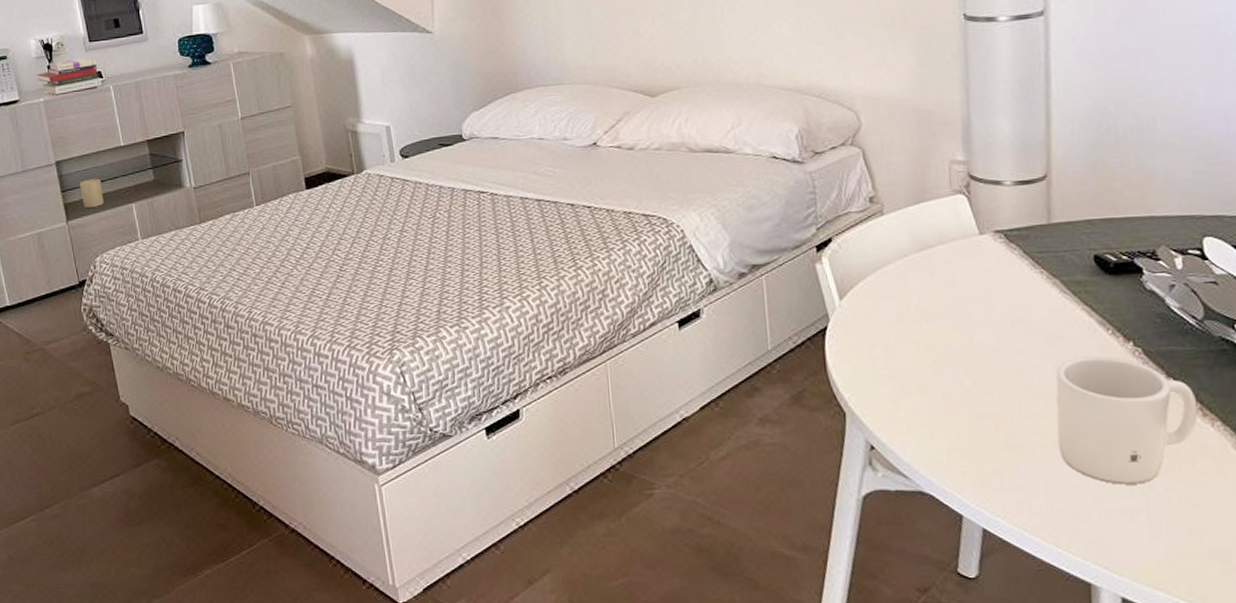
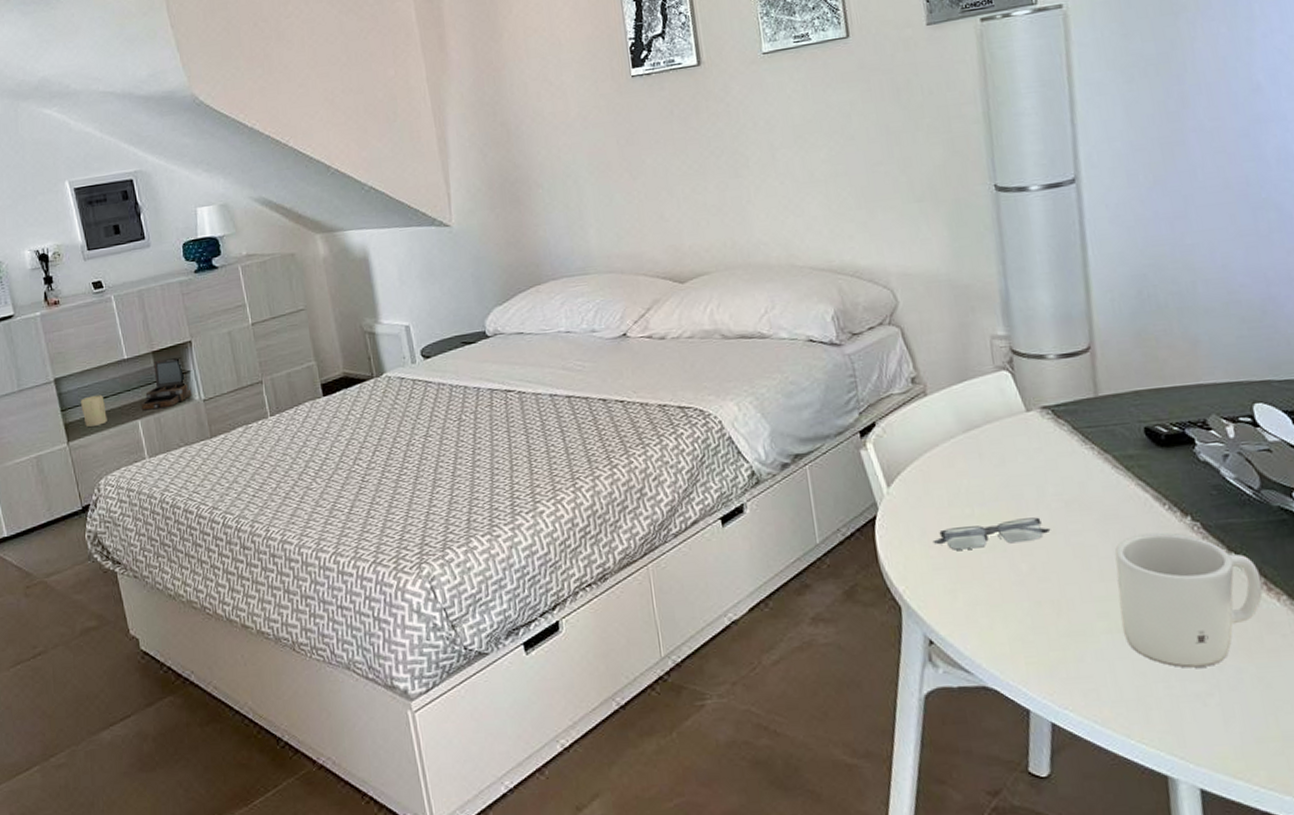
books: present [37,56,102,96] -> none [32,266,103,309]
decorative box: none [135,147,183,195] -> present [140,357,192,411]
glasses: none [880,335,995,363] -> present [932,517,1051,550]

